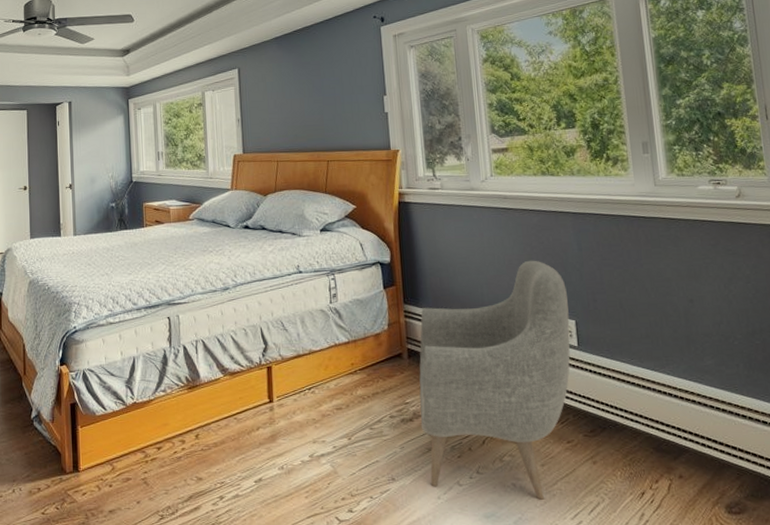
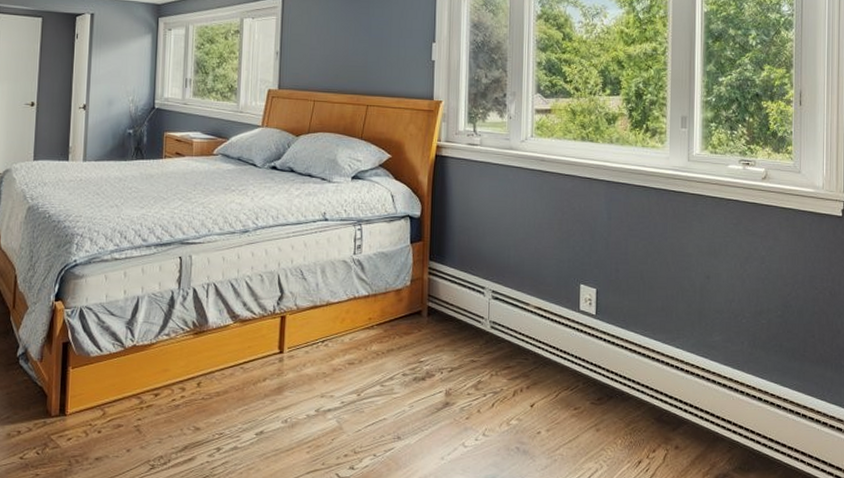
armchair: present [419,260,571,500] -> none [432,225,592,464]

